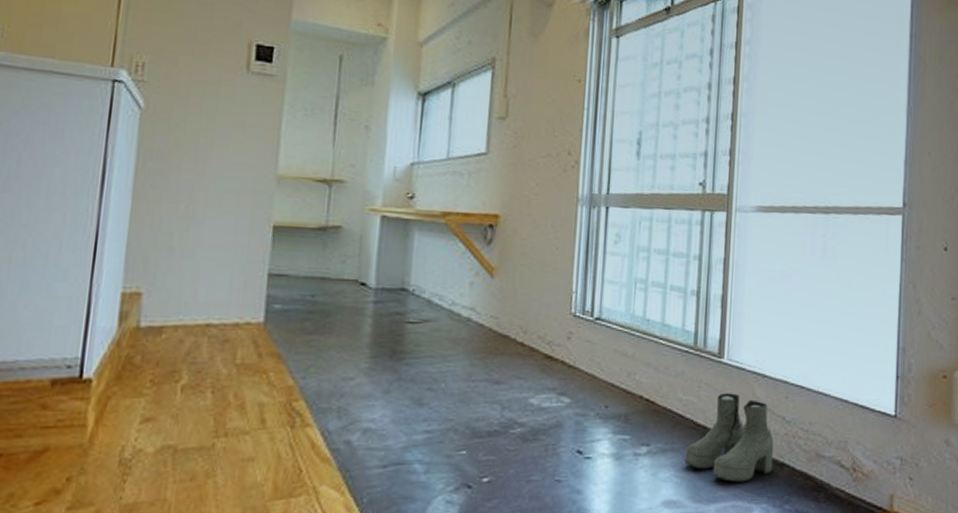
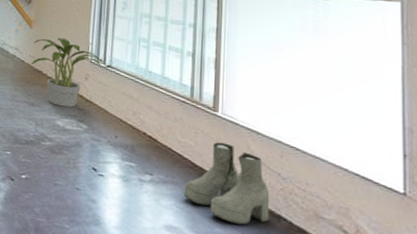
potted plant: none [494,288,590,379] -> present [31,38,103,108]

